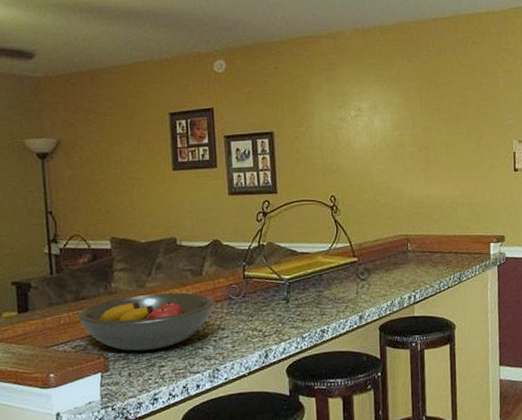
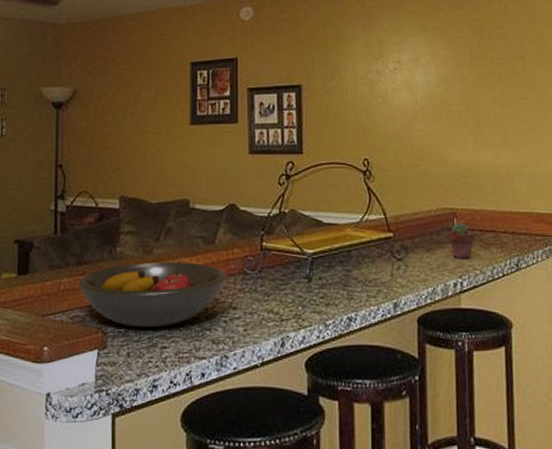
potted succulent: none [403,247,426,277] -> present [448,223,475,260]

